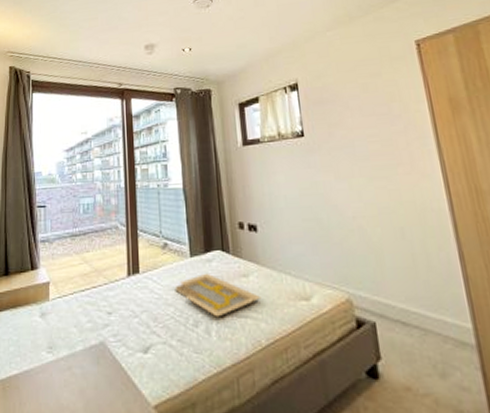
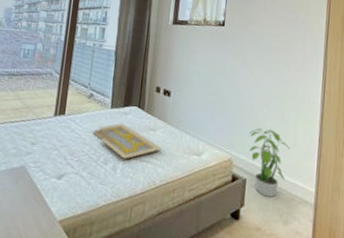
potted plant: none [365,250,427,343] -> present [249,126,290,197]

